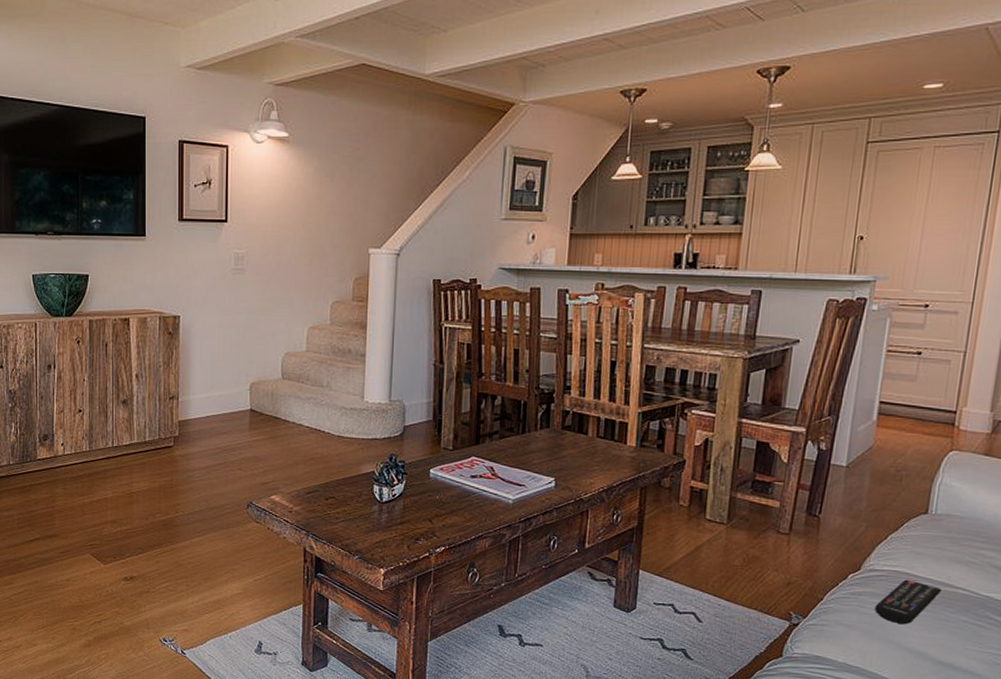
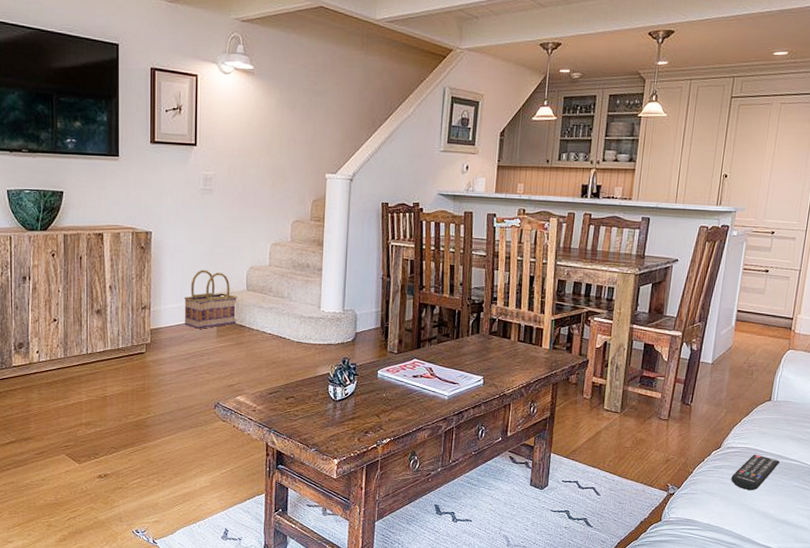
basket: none [214,356,272,421] -> present [184,270,237,329]

